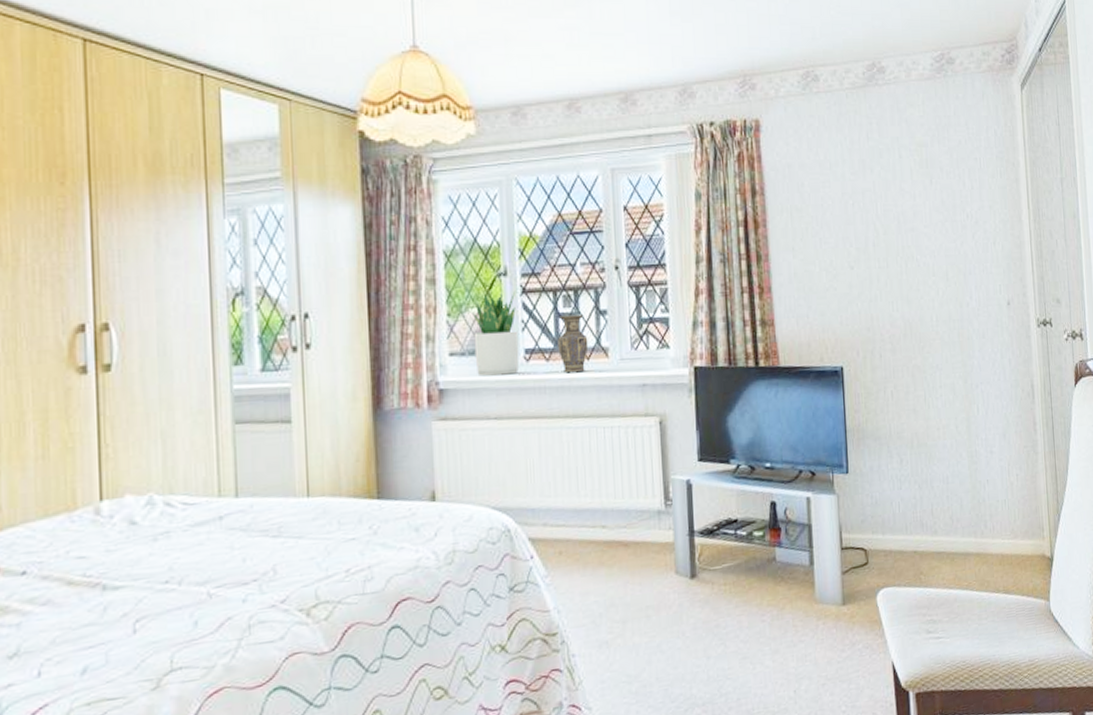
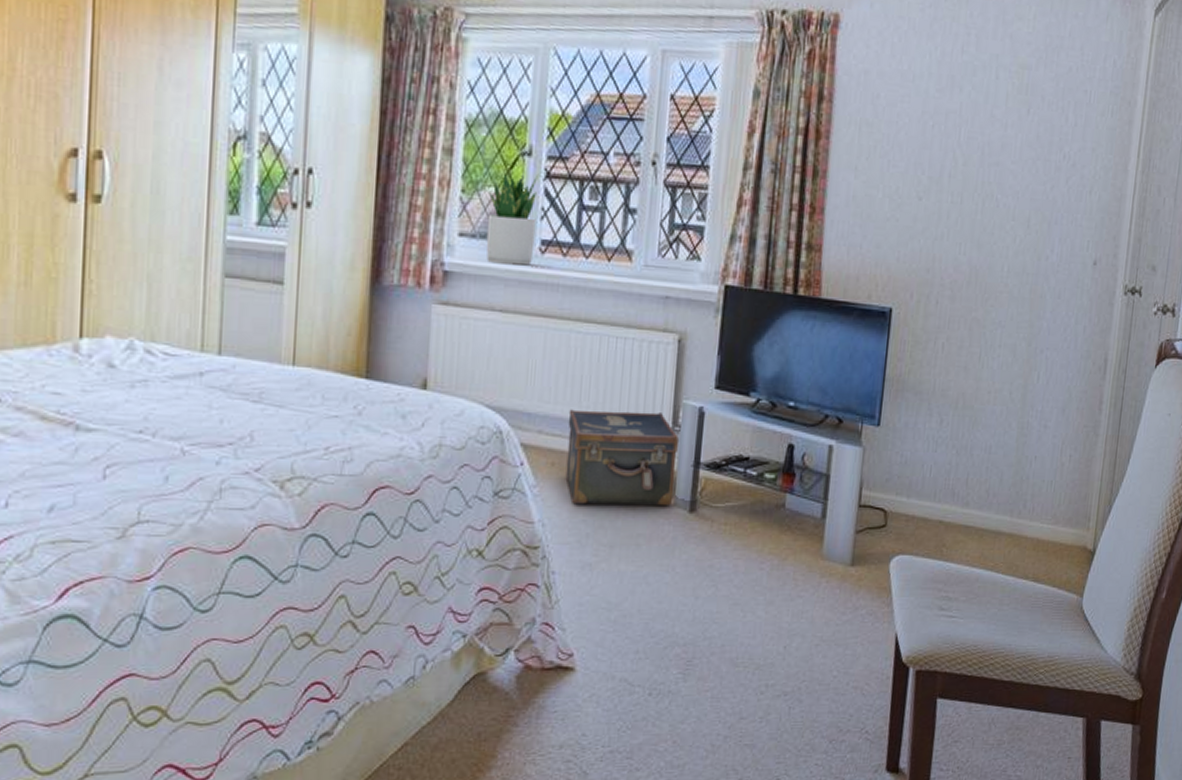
vase: present [558,314,589,374] -> none [577,208,612,274]
suitcase: none [569,490,675,588] -> present [565,409,679,507]

